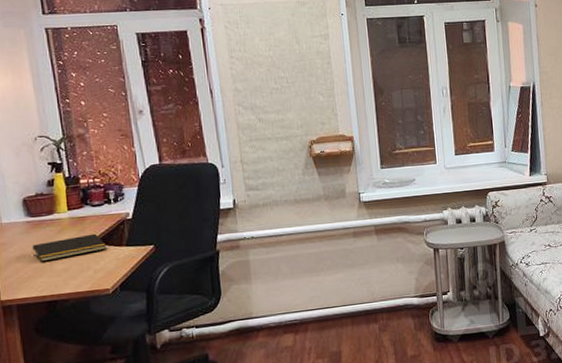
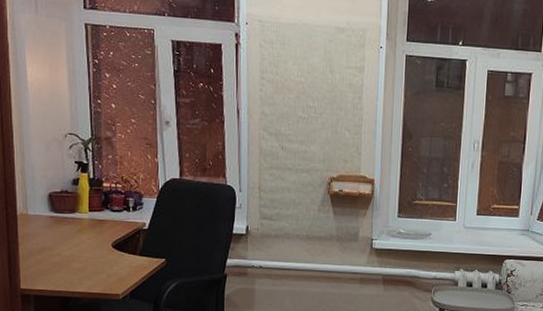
notepad: present [32,233,106,262] -> none [53,238,121,258]

